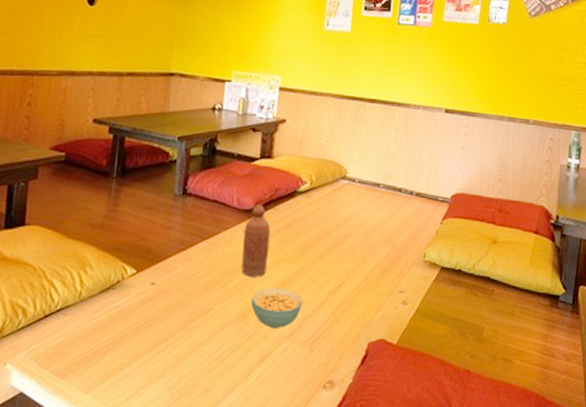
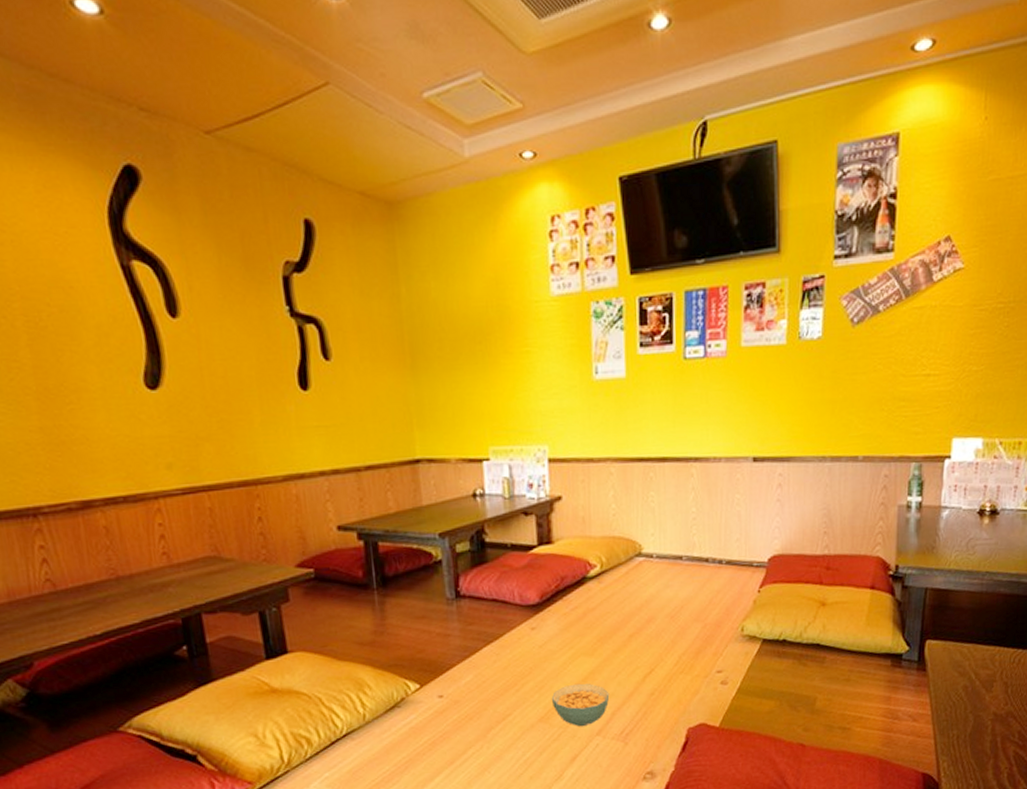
bottle: present [241,204,271,277] -> none [532,596,564,677]

